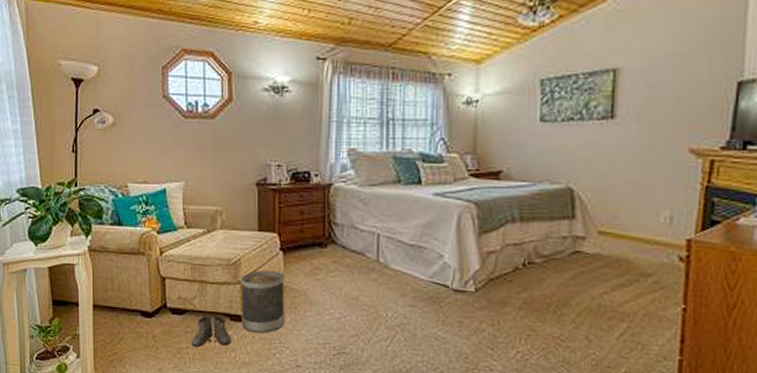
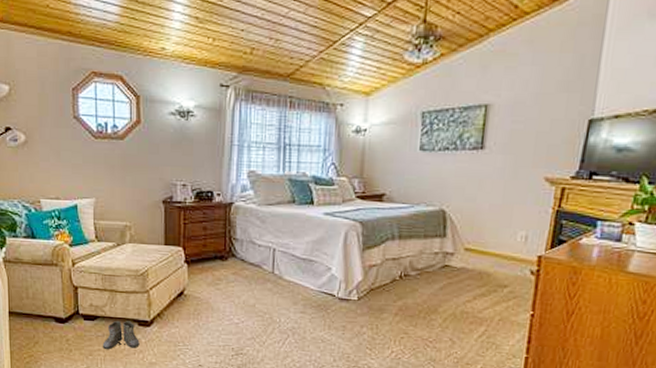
wastebasket: present [241,270,286,333] -> none [148,281,189,337]

